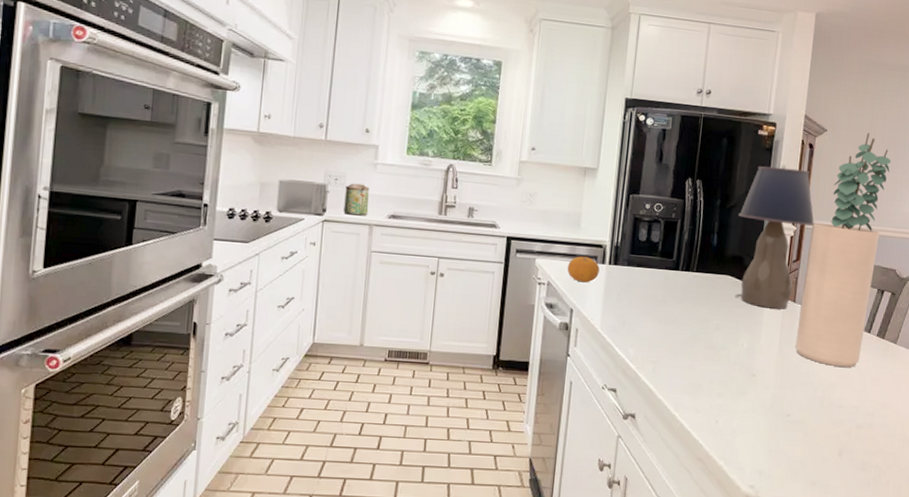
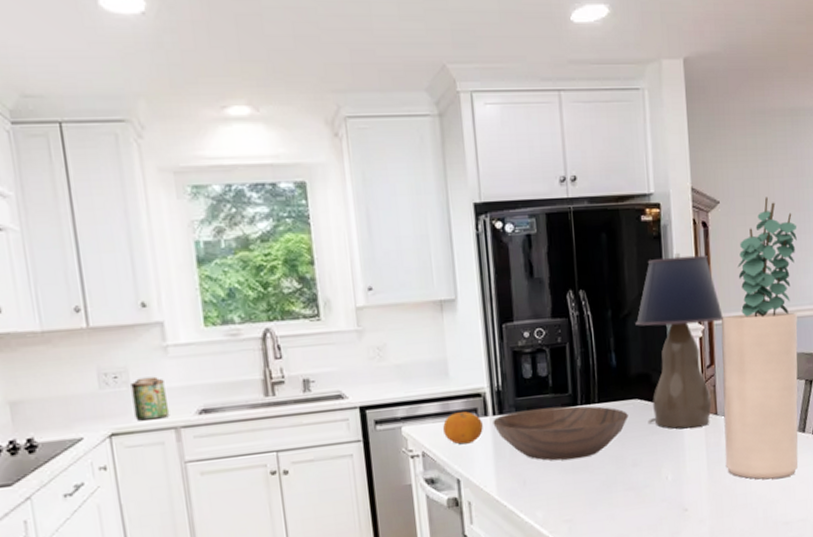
toaster: present [276,179,331,216] -> none [33,385,112,437]
bowl: none [608,265,719,314] -> present [493,406,628,461]

